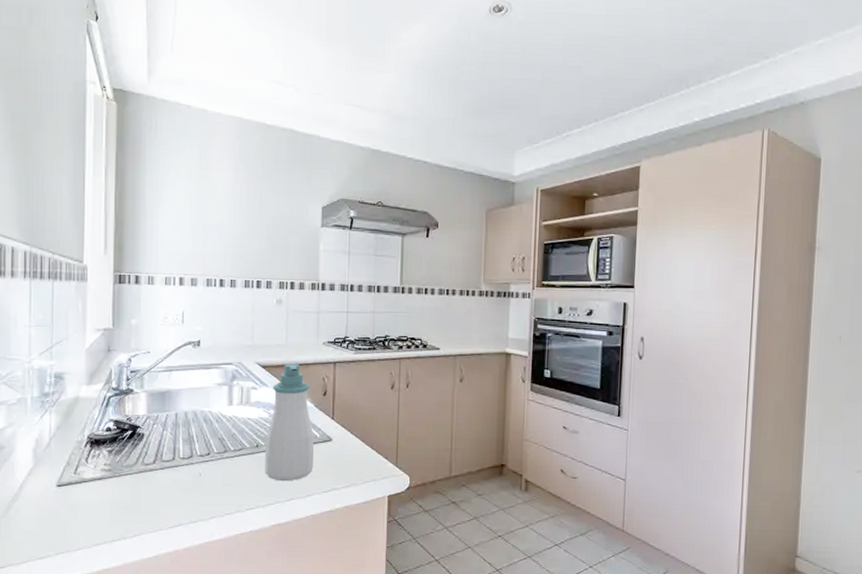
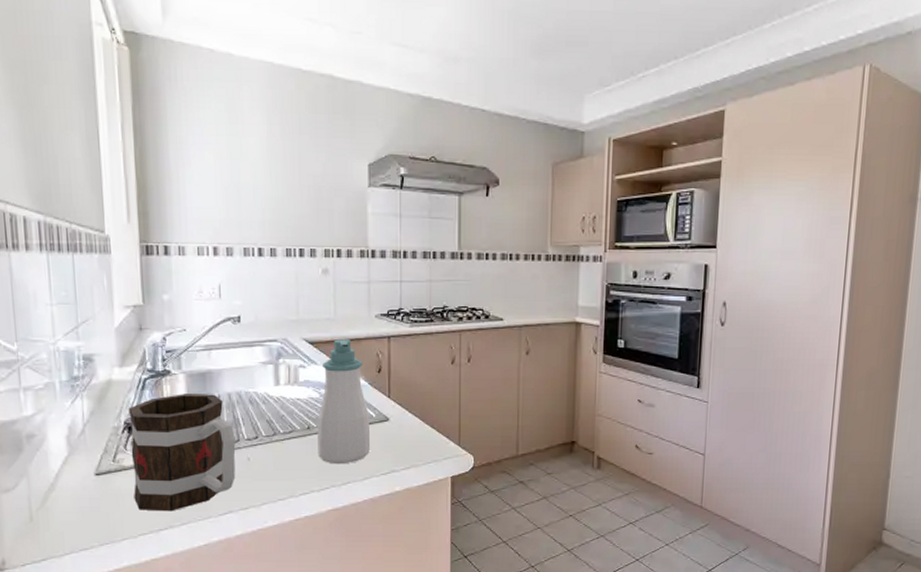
mug: none [91,411,189,523] -> present [128,394,236,512]

